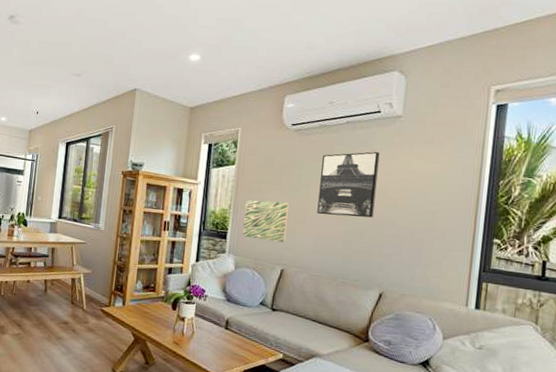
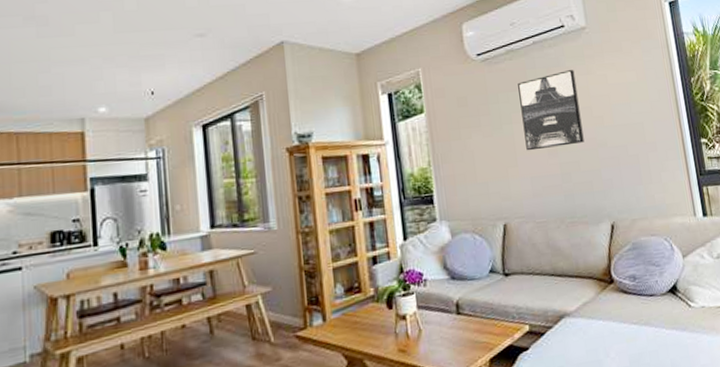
wall art: present [242,200,289,243] -> none [445,144,500,197]

